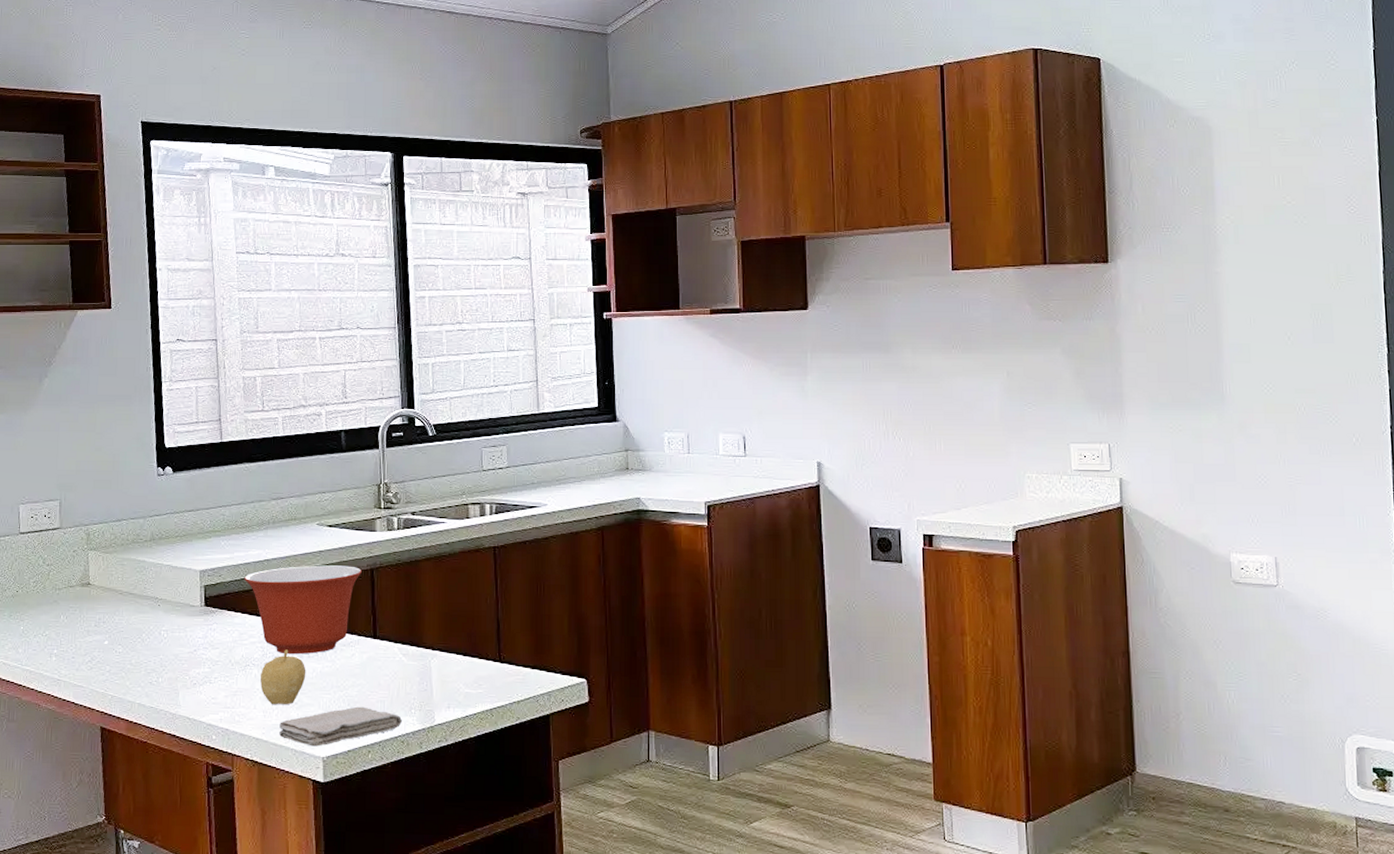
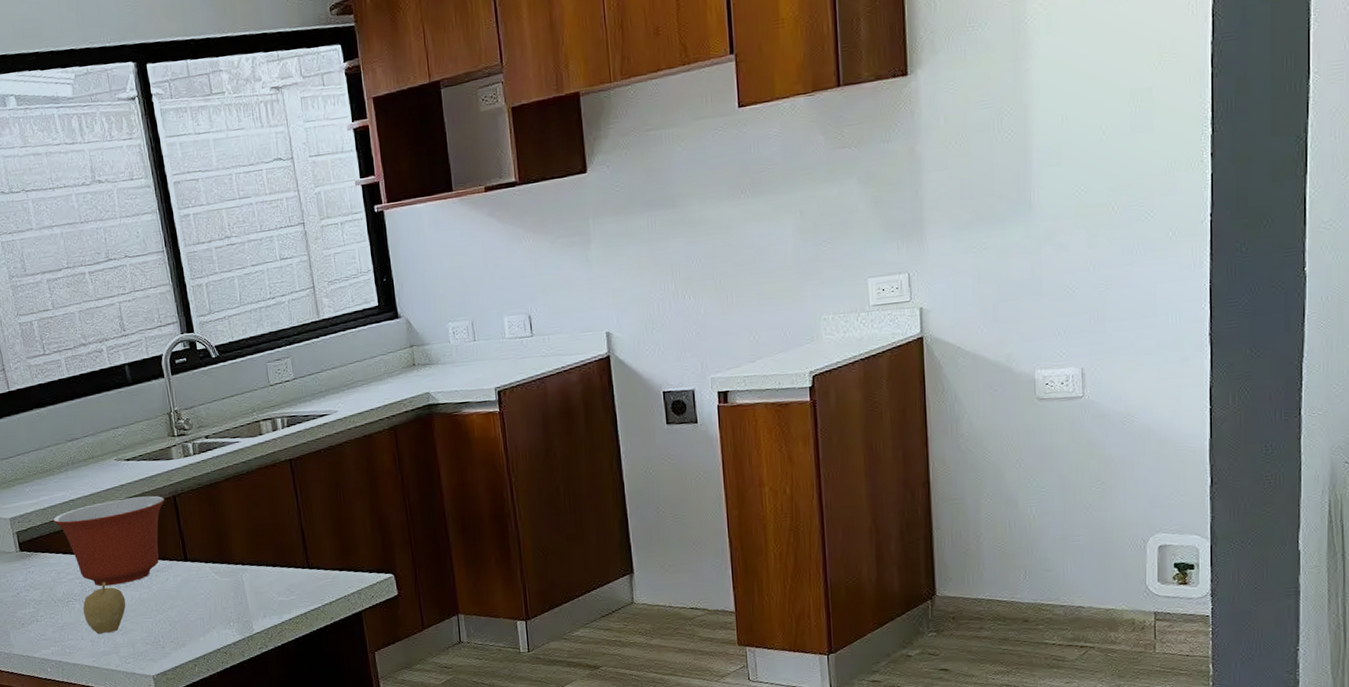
washcloth: present [279,706,402,747] -> none [108,625,222,667]

